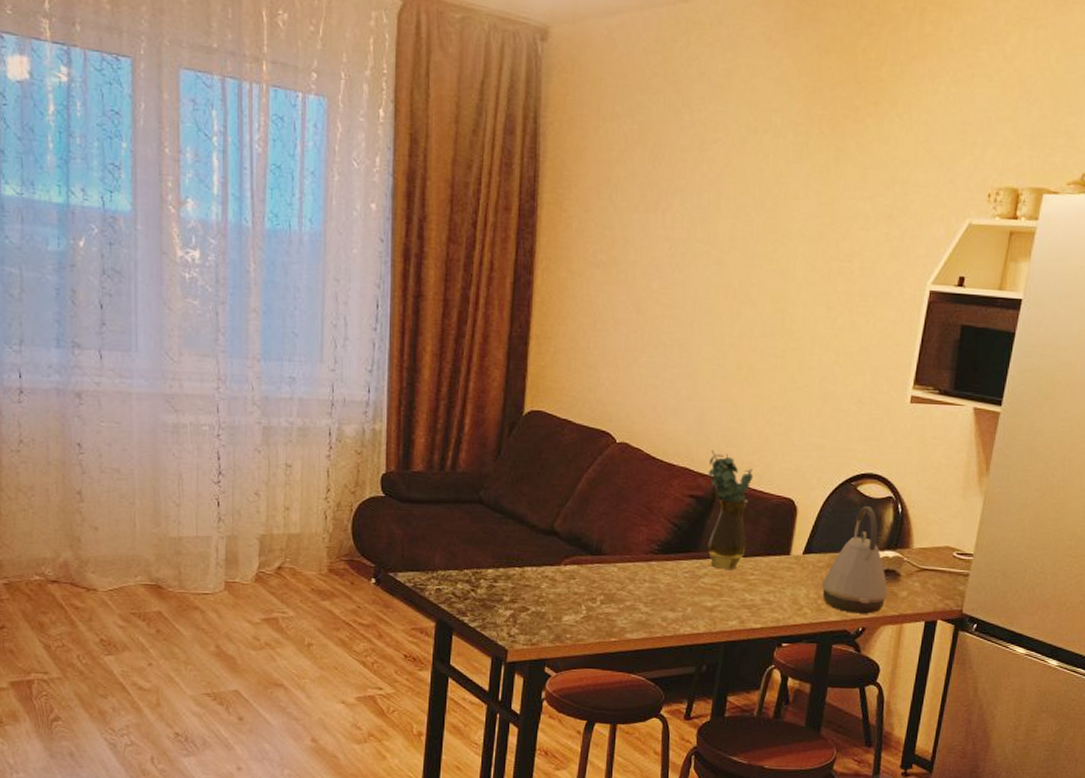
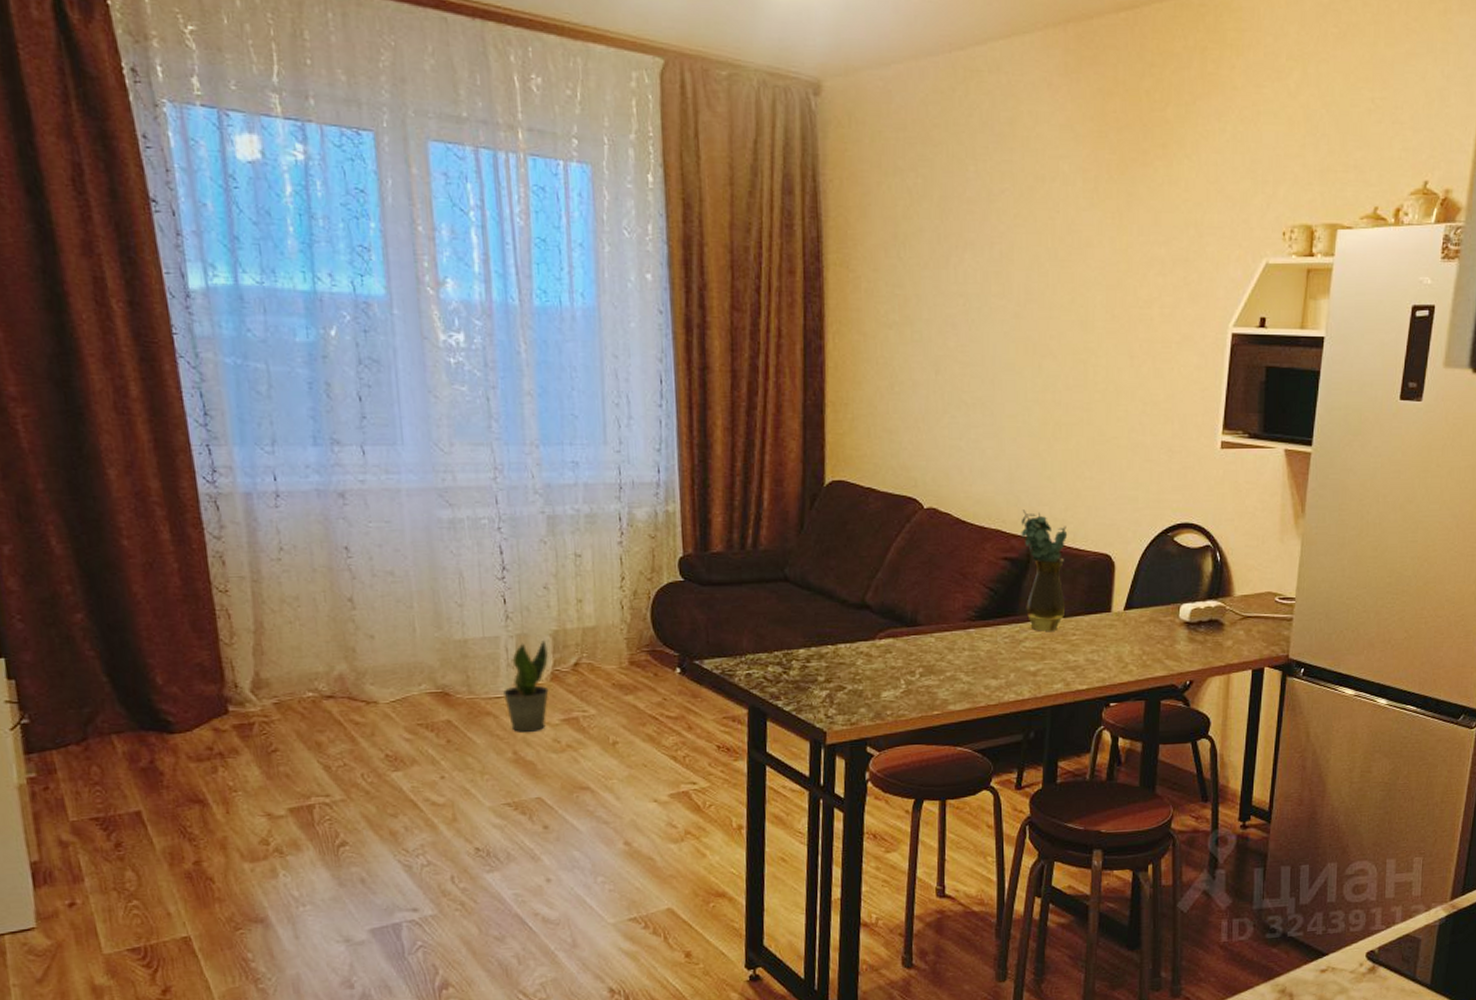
potted plant: none [211,542,255,628] -> present [503,639,549,732]
kettle: present [821,506,889,614] -> none [1145,557,1213,667]

